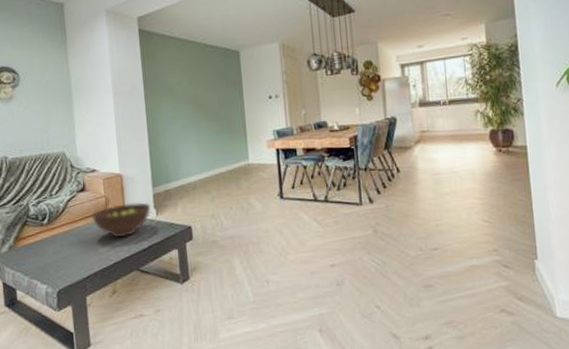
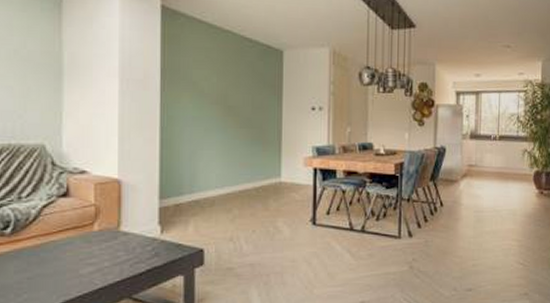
fruit bowl: present [92,202,151,238] -> none [74,216,155,257]

